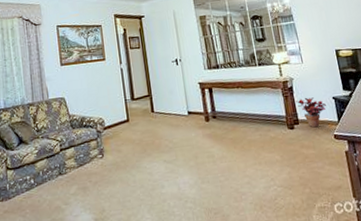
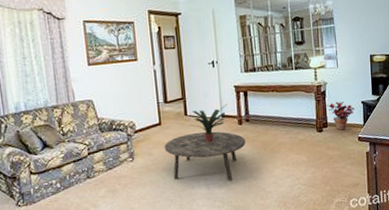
coffee table: none [132,128,214,181] -> present [164,131,246,181]
potted plant: none [157,100,194,141] -> present [190,103,228,144]

